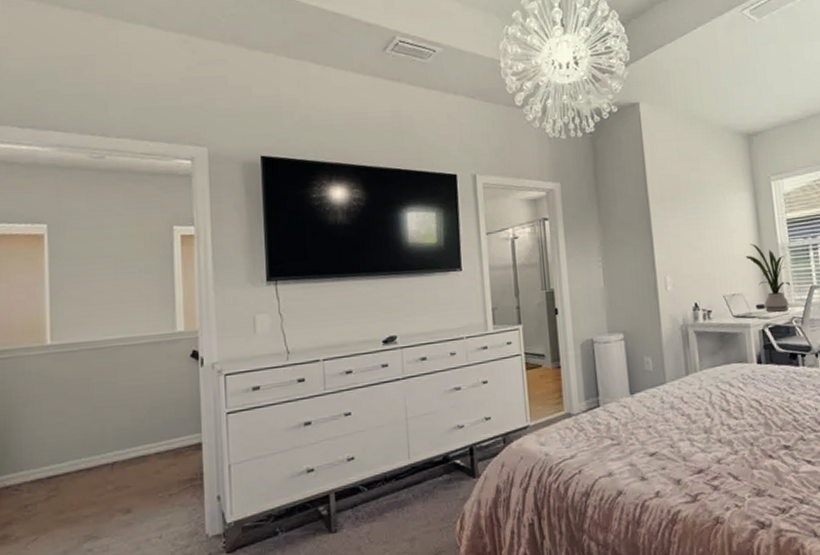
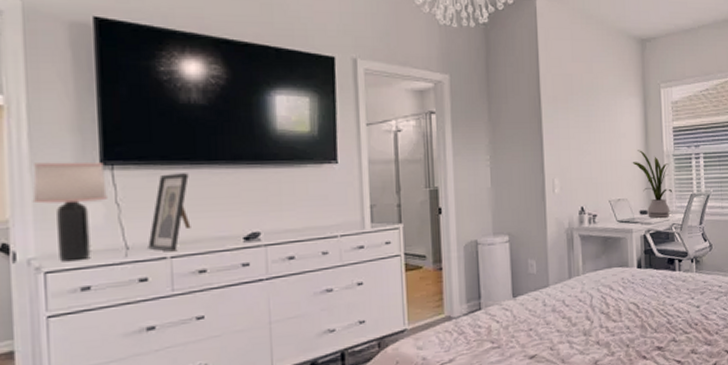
table lamp: none [215,279,272,366] -> present [32,162,107,262]
picture frame: none [304,285,339,355] -> present [148,173,191,252]

